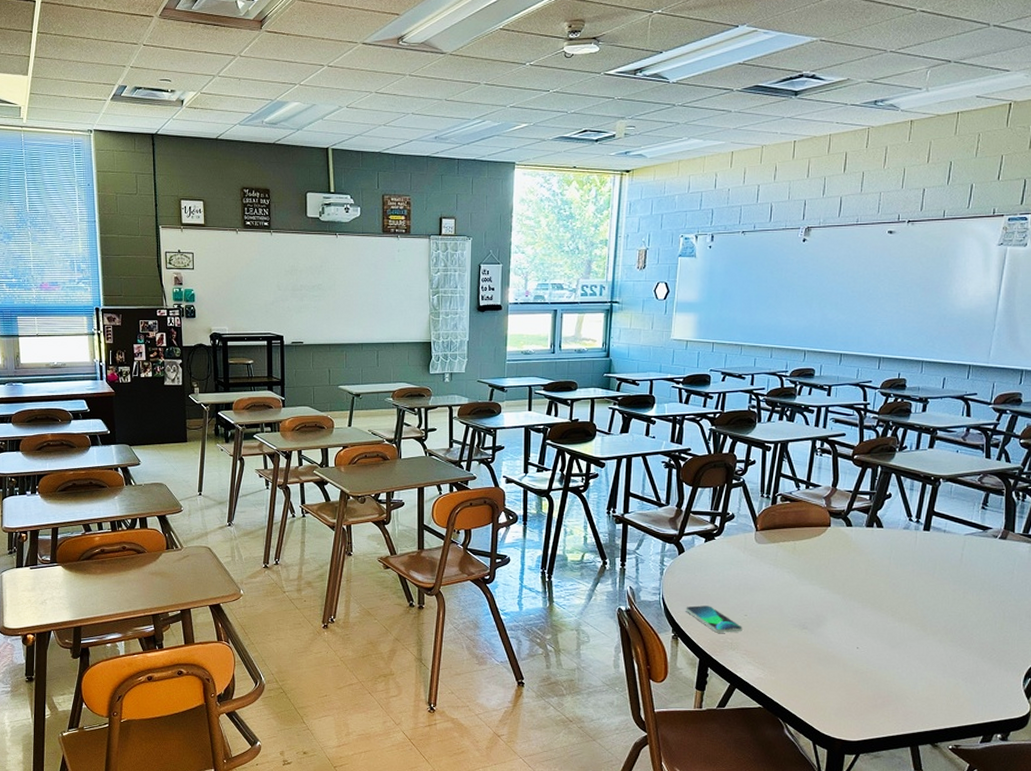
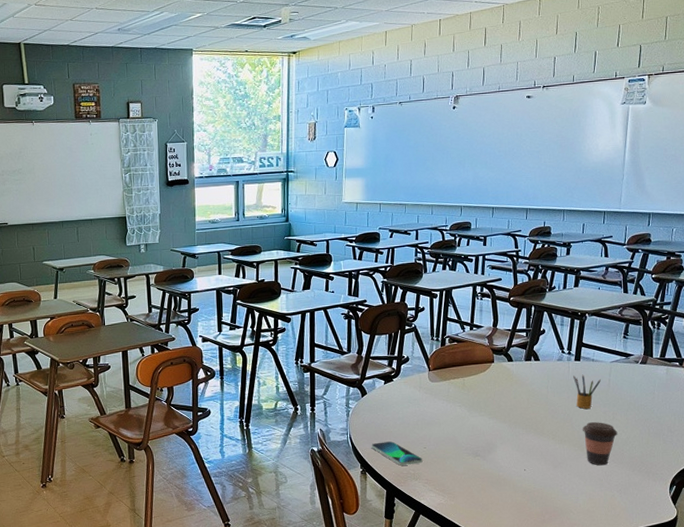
pencil box: none [920,546,952,585] -> present [573,374,601,409]
coffee cup: none [926,600,968,650] -> present [582,422,618,466]

